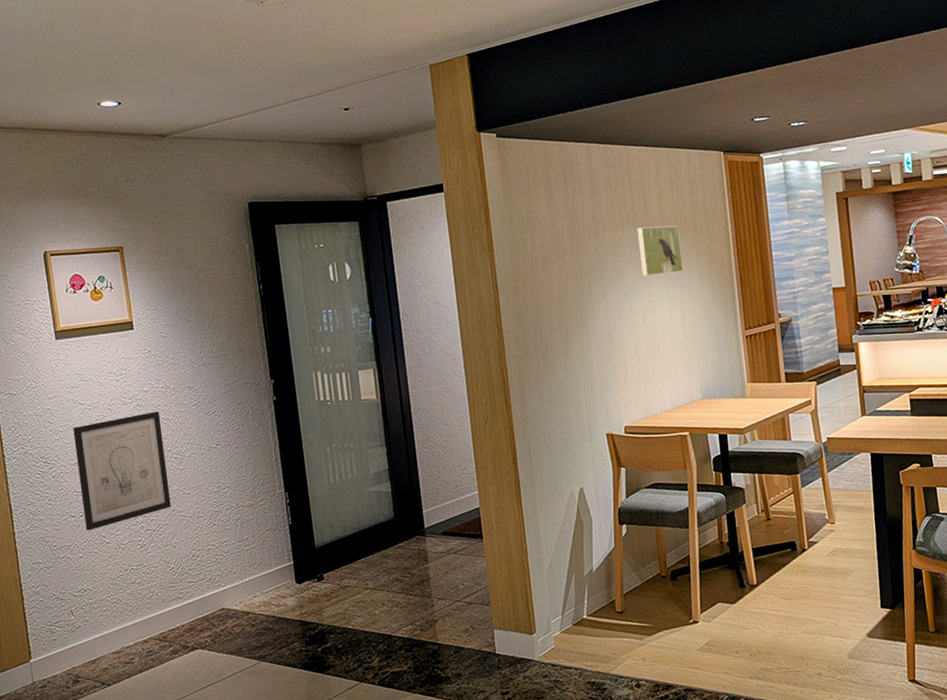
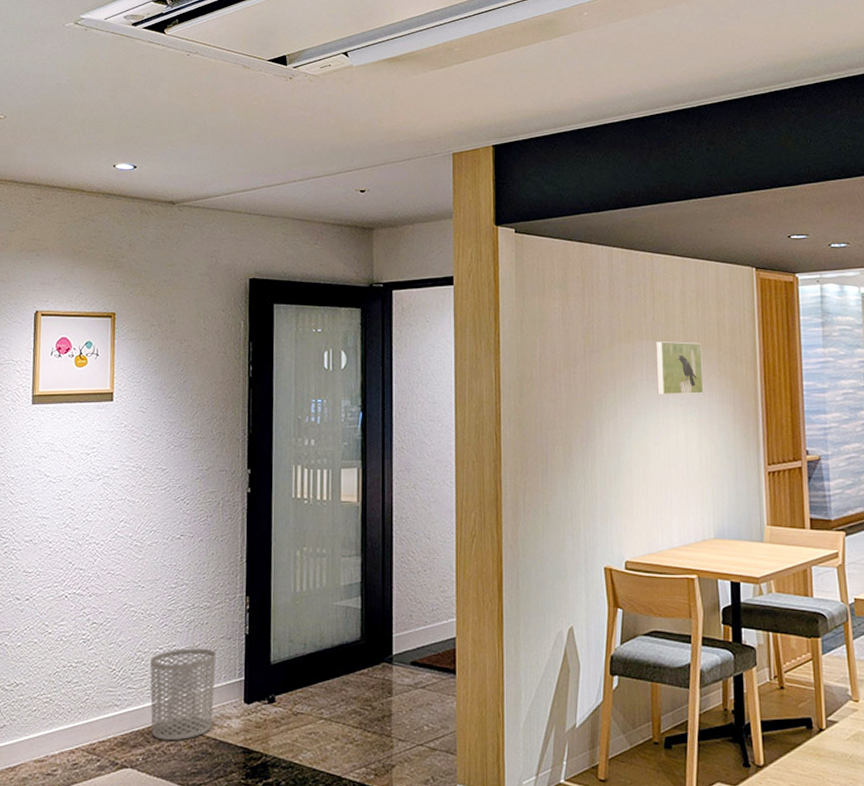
wall art: present [73,411,171,531] -> none [29,492,126,617]
waste bin: none [205,540,269,623] -> present [150,648,217,740]

